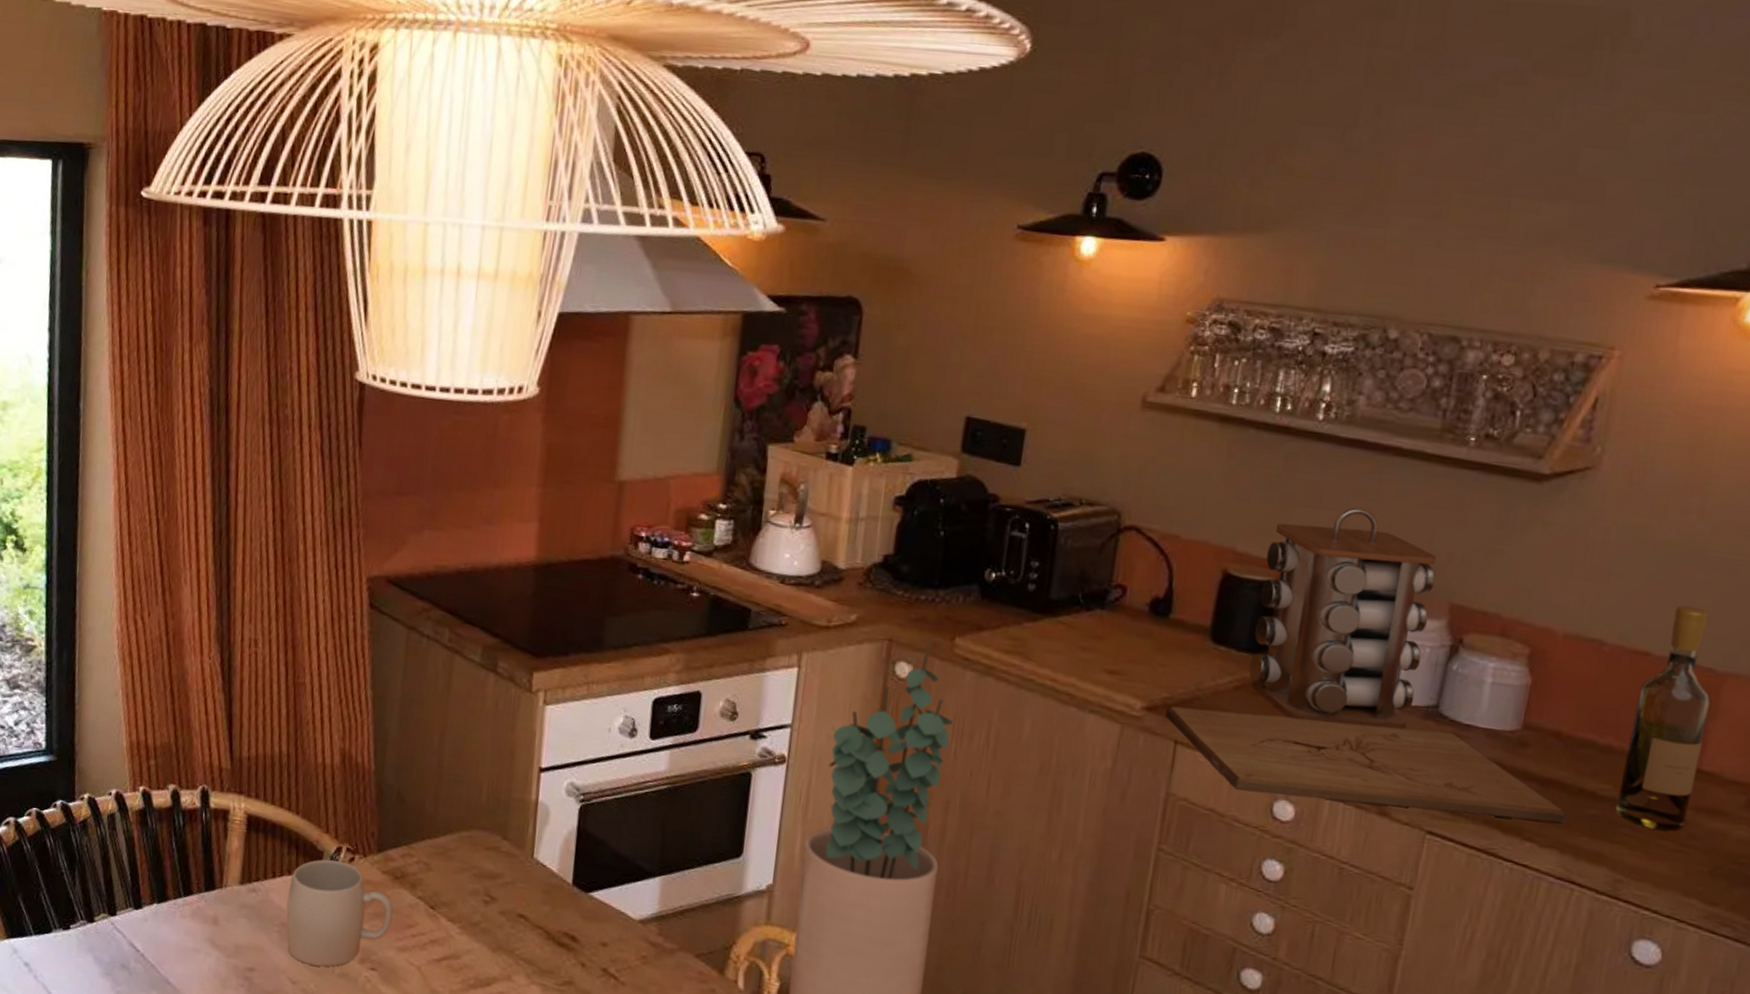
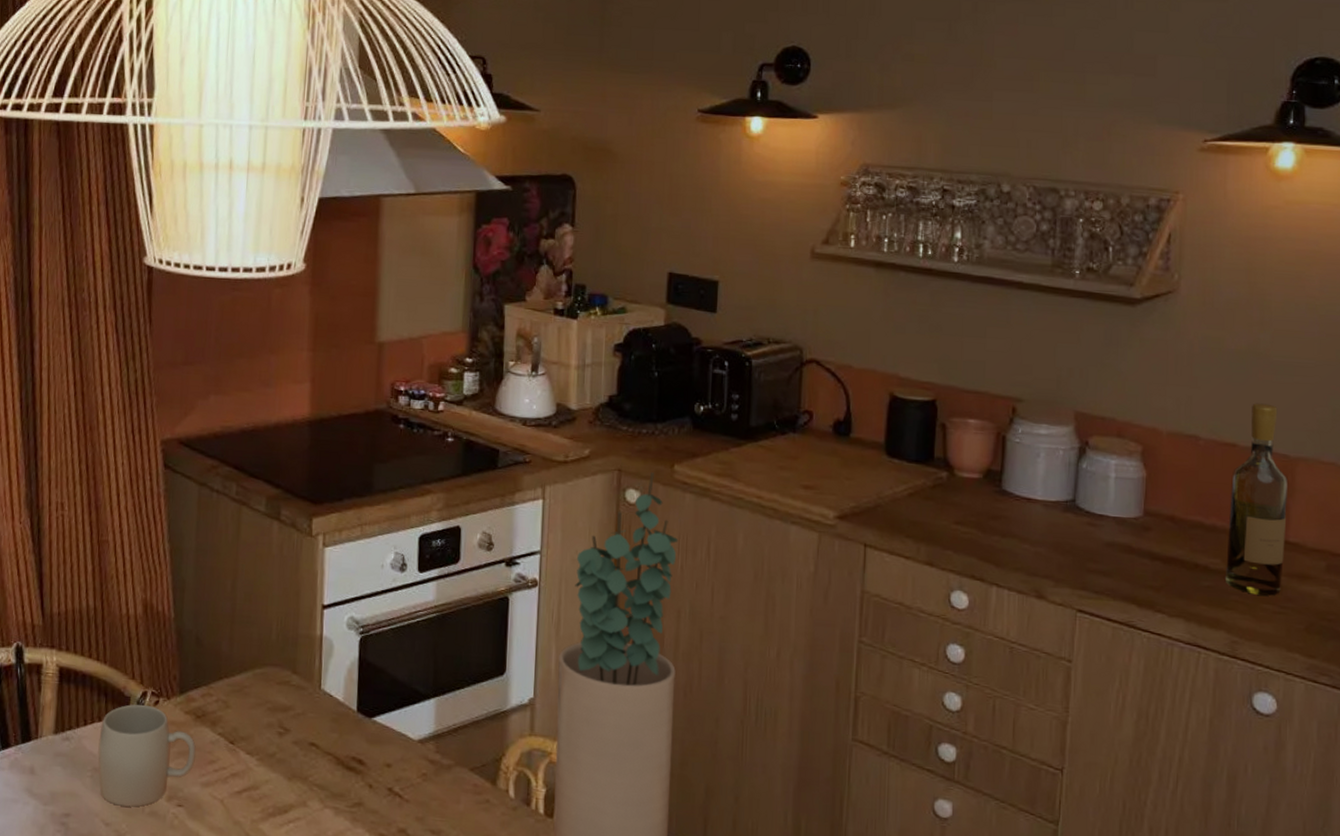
cutting board: present [1165,706,1566,824] -> none [854,514,1188,596]
spice rack: present [1248,507,1436,730] -> none [919,334,1060,523]

